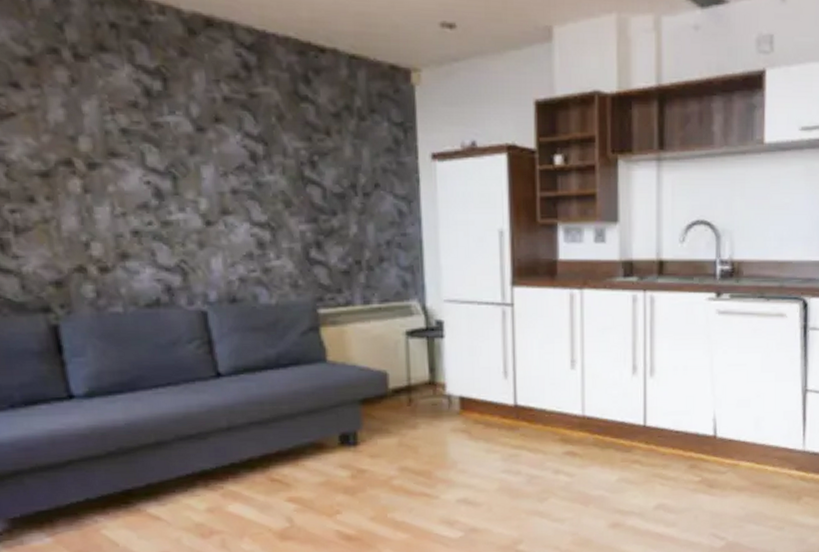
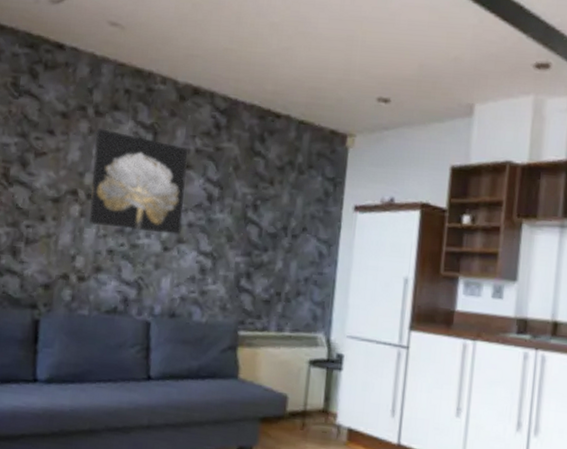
wall art: none [80,77,224,205] -> present [88,128,188,235]

